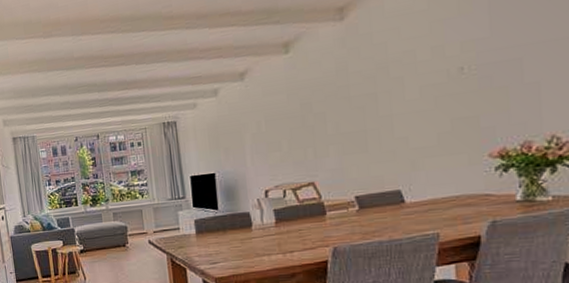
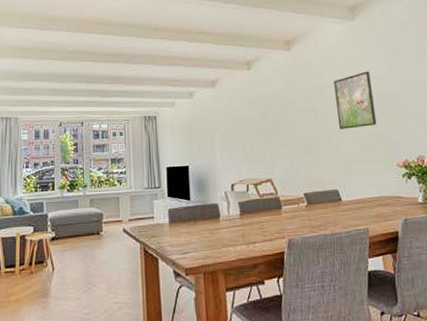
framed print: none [404,33,464,116] -> present [334,71,377,129]

